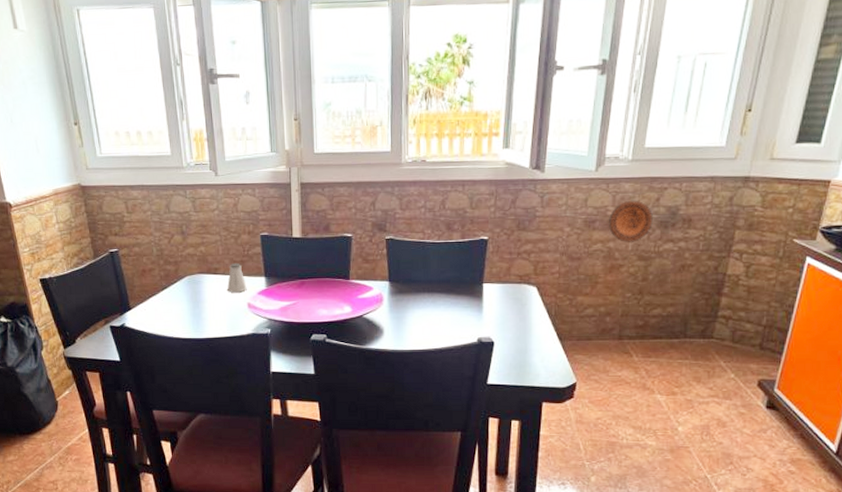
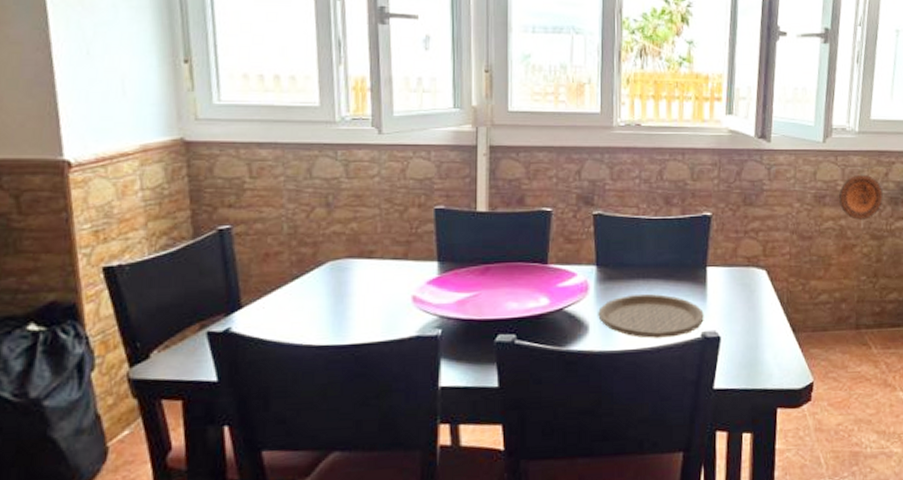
saltshaker: present [227,264,247,293] -> none [386,245,413,283]
plate: none [391,306,480,341] -> present [598,294,704,338]

